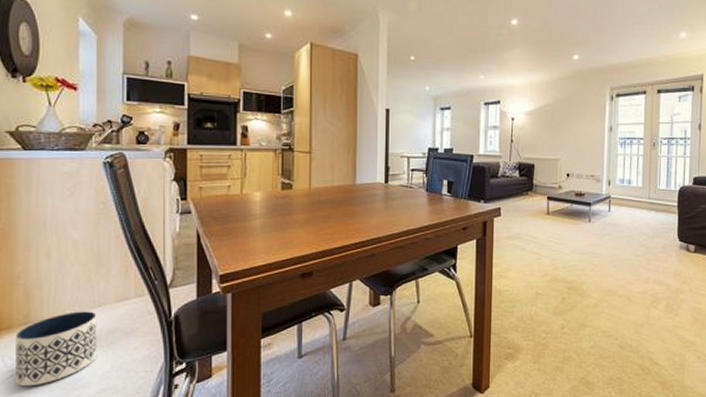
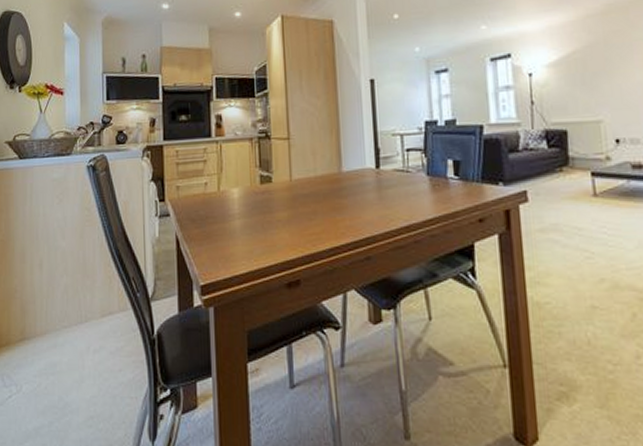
planter: present [15,311,97,387] -> none [13,327,85,410]

